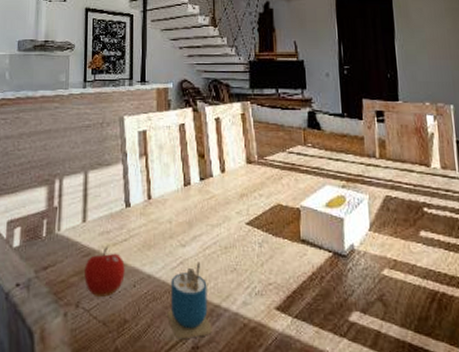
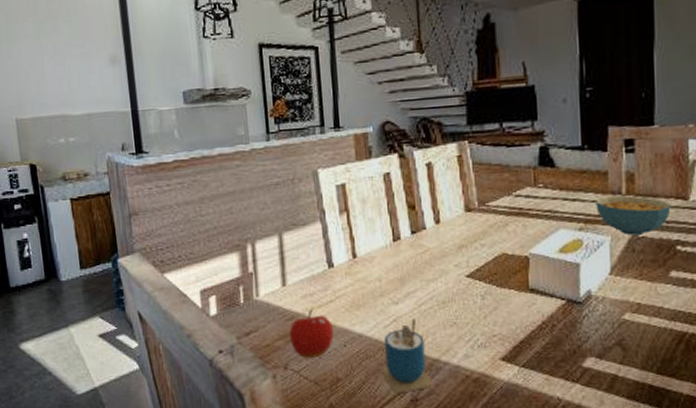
cereal bowl: none [355,159,417,195] -> present [596,195,671,235]

